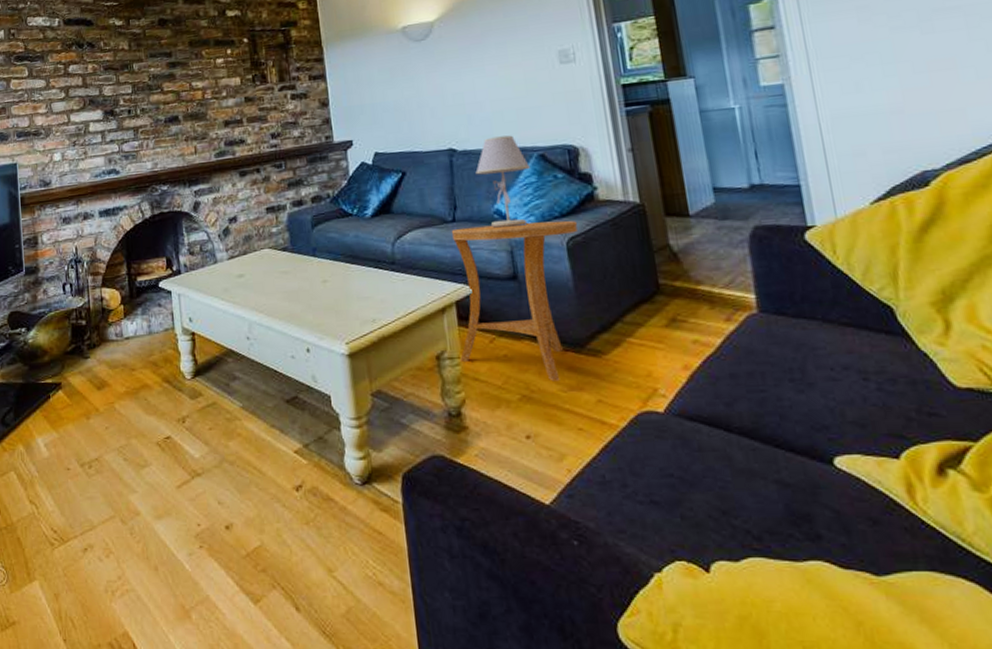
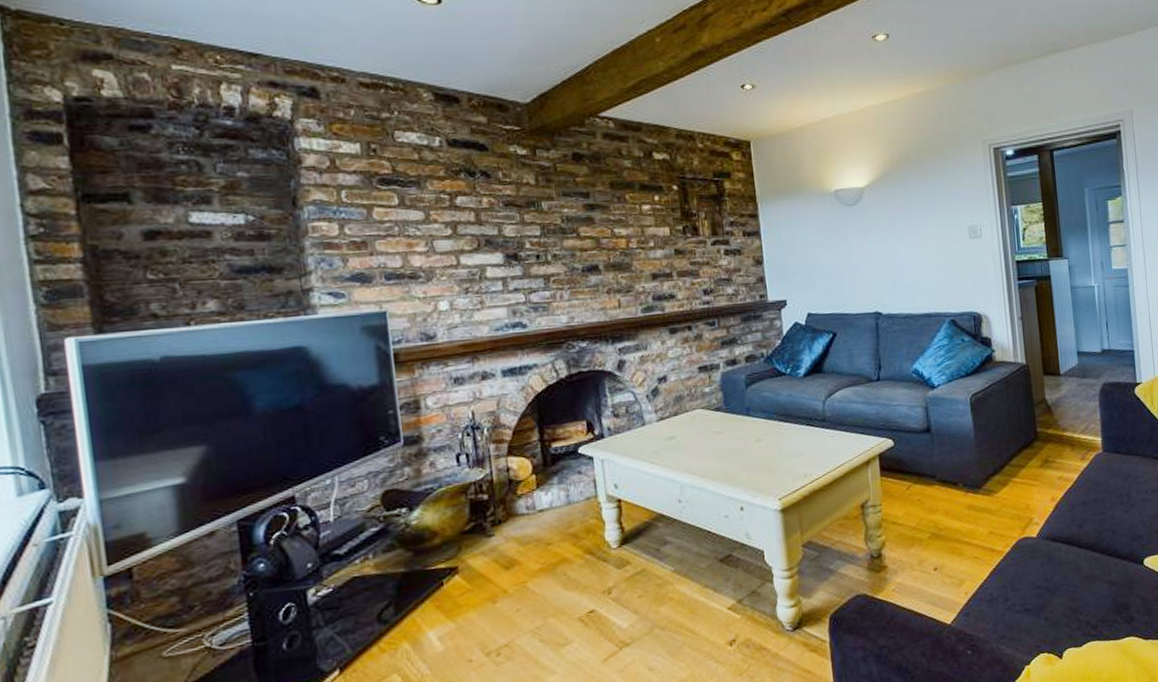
side table: present [451,220,578,382] -> none [876,379,979,520]
table lamp: present [475,135,530,228] -> none [898,301,943,386]

